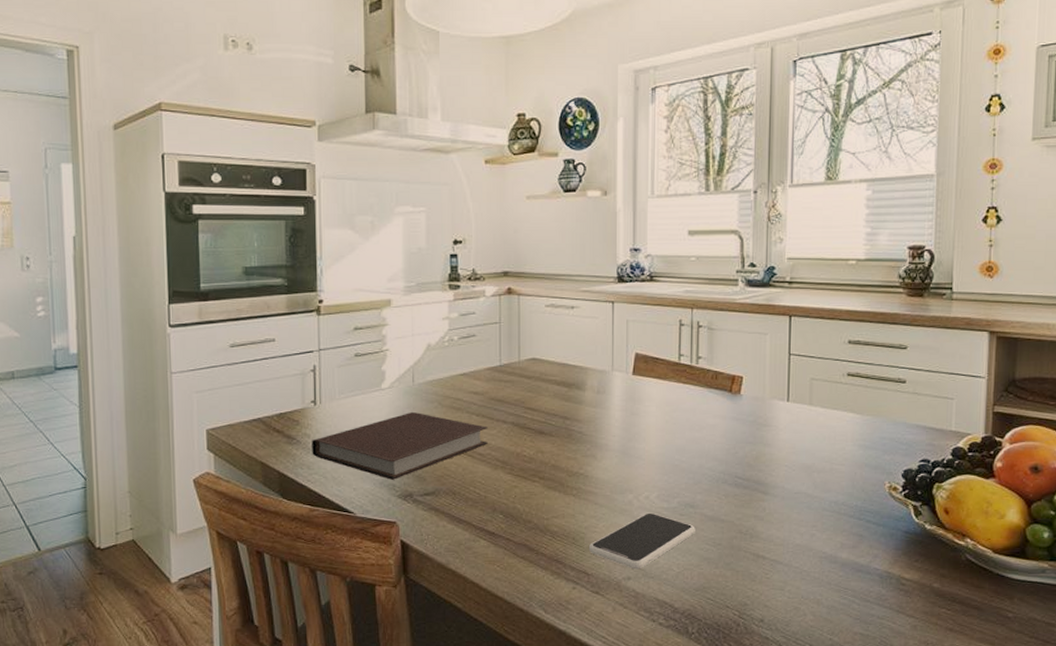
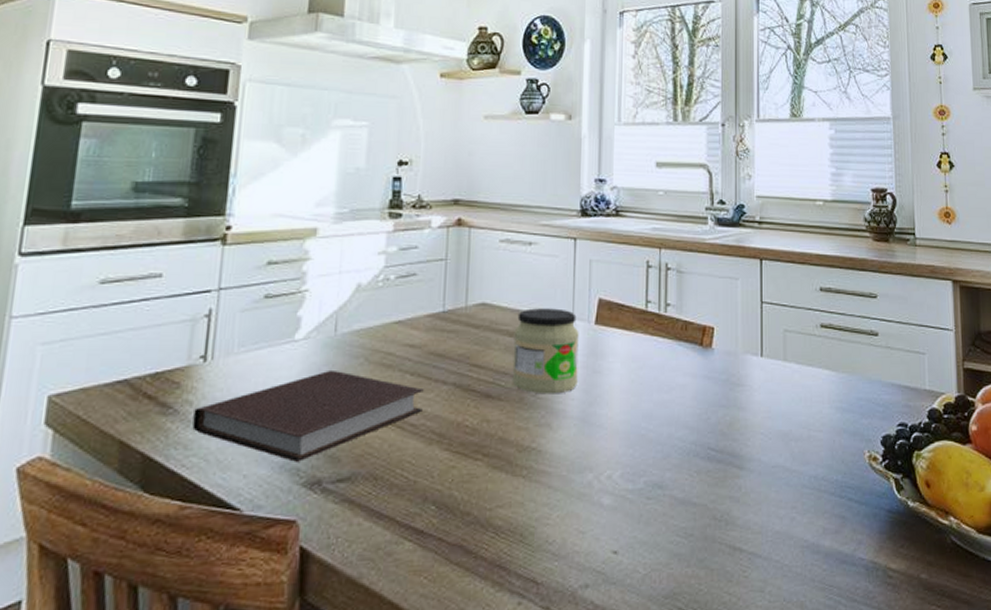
jar: none [561,362,618,432] -> present [512,308,579,395]
smartphone: present [588,512,695,570] -> none [538,496,664,574]

